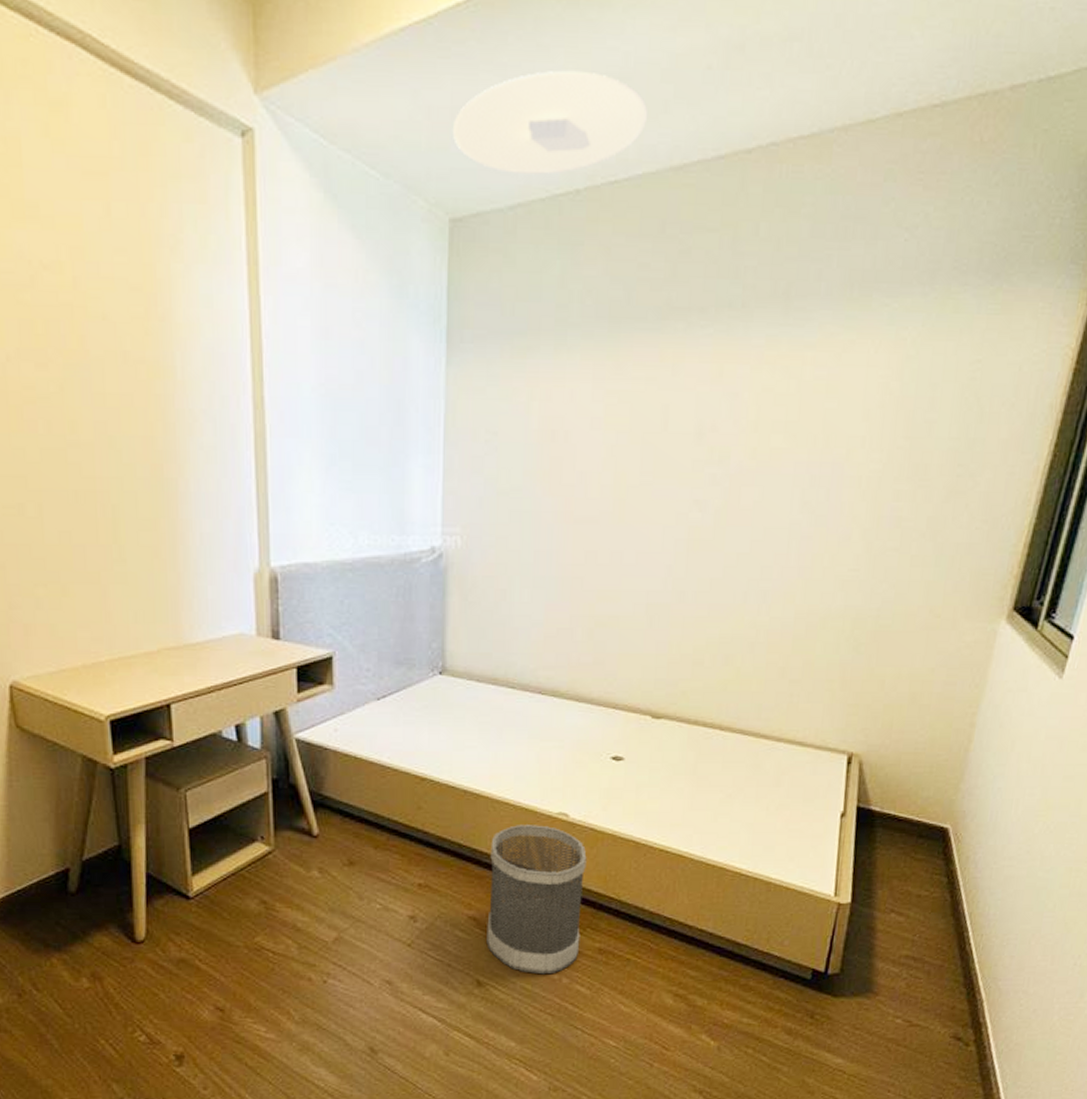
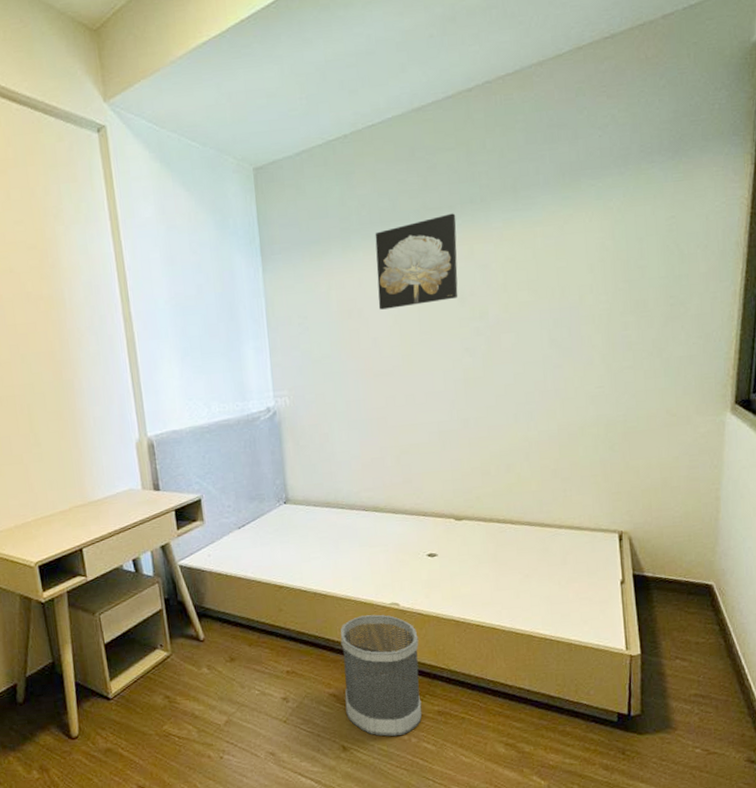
ceiling light: present [453,70,649,175] -> none [248,52,391,131]
wall art: none [592,318,707,436] -> present [375,213,458,310]

